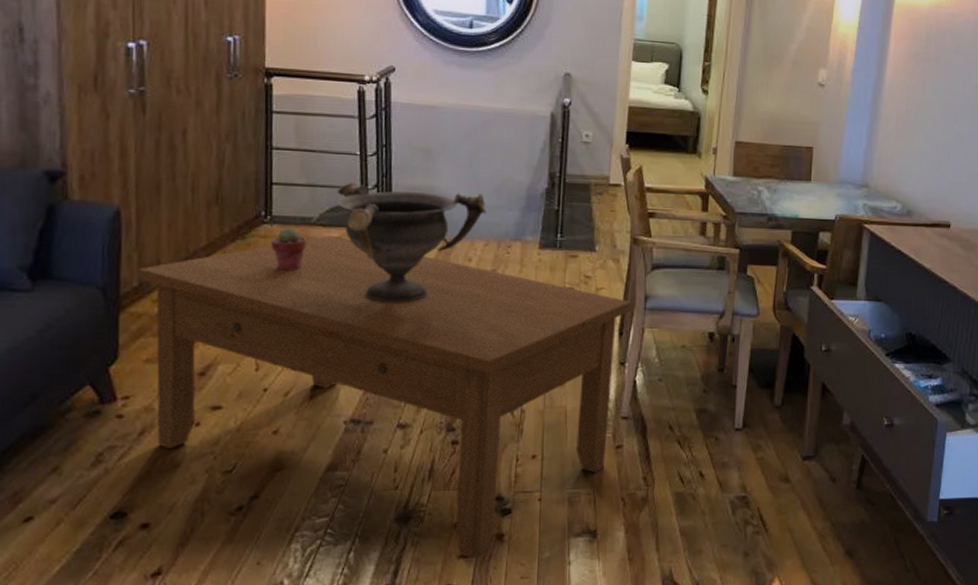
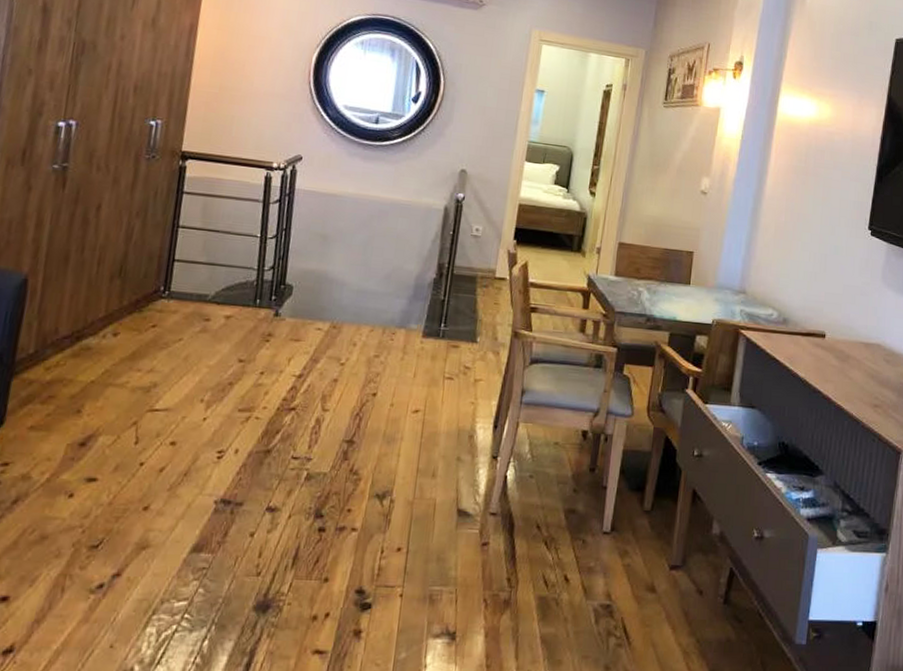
coffee table: present [137,235,632,560] -> none [29,313,508,656]
potted succulent: present [271,228,307,271] -> none [165,304,200,346]
decorative bowl: present [335,183,487,303] -> none [232,263,375,383]

